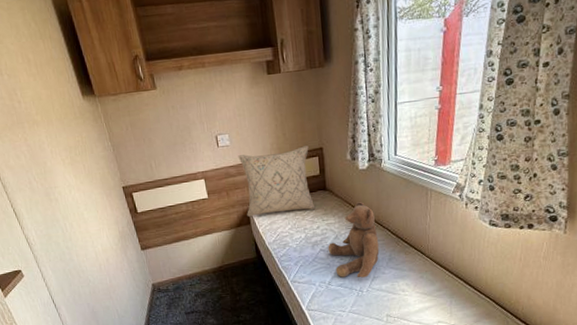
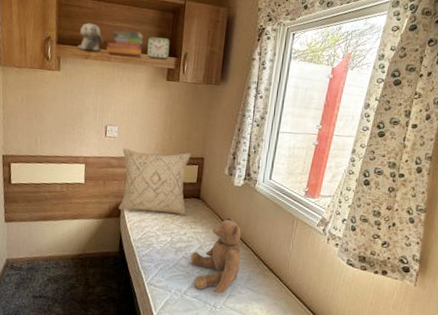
plush toy: none [166,30,194,64] -> present [77,23,104,53]
books: none [197,27,237,61] -> present [106,29,144,59]
alarm clock: none [239,28,265,55] -> present [147,37,170,60]

